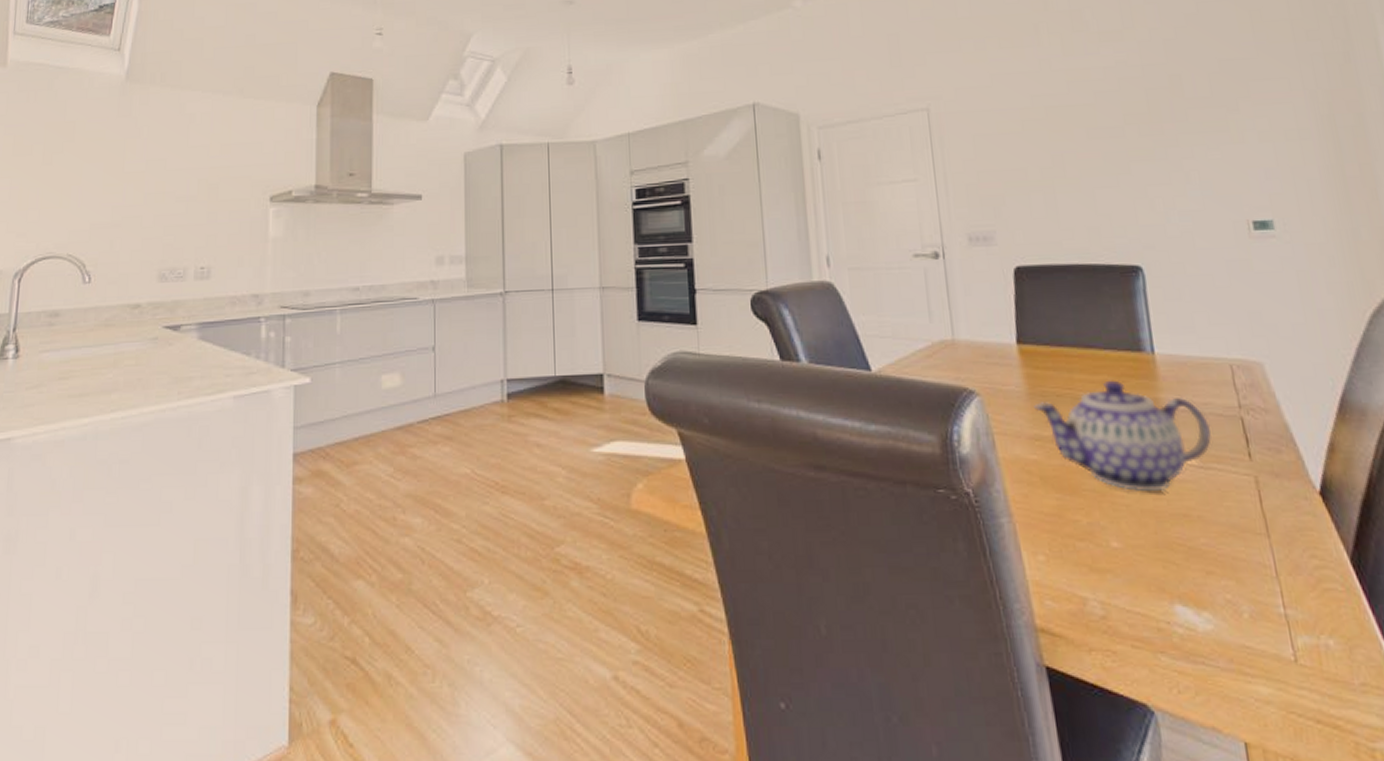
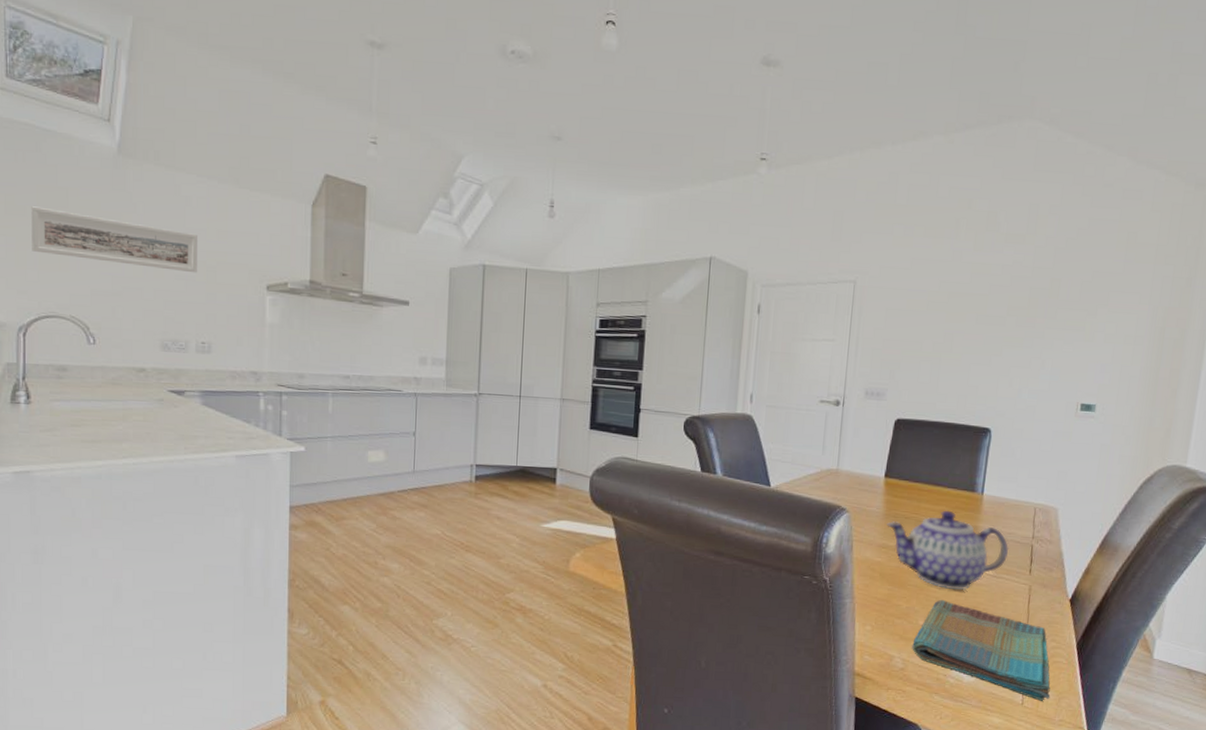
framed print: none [35,144,200,193] -> present [31,206,197,273]
dish towel: none [1109,507,1336,654] -> present [912,599,1051,701]

